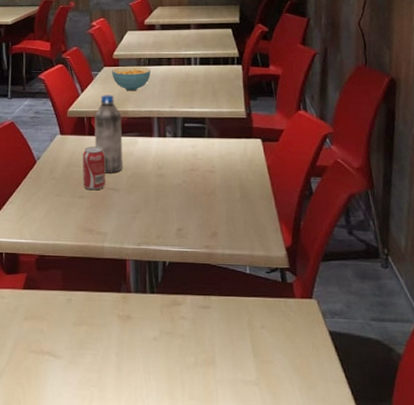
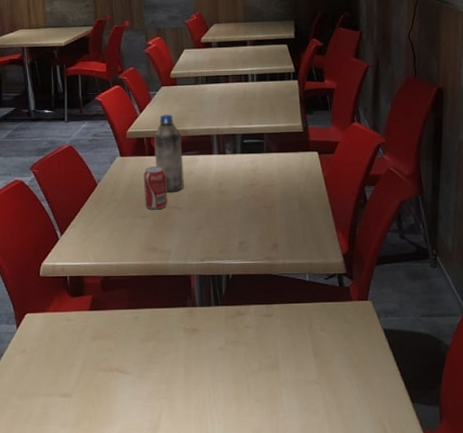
cereal bowl: present [111,66,150,91] -> none [169,84,209,110]

